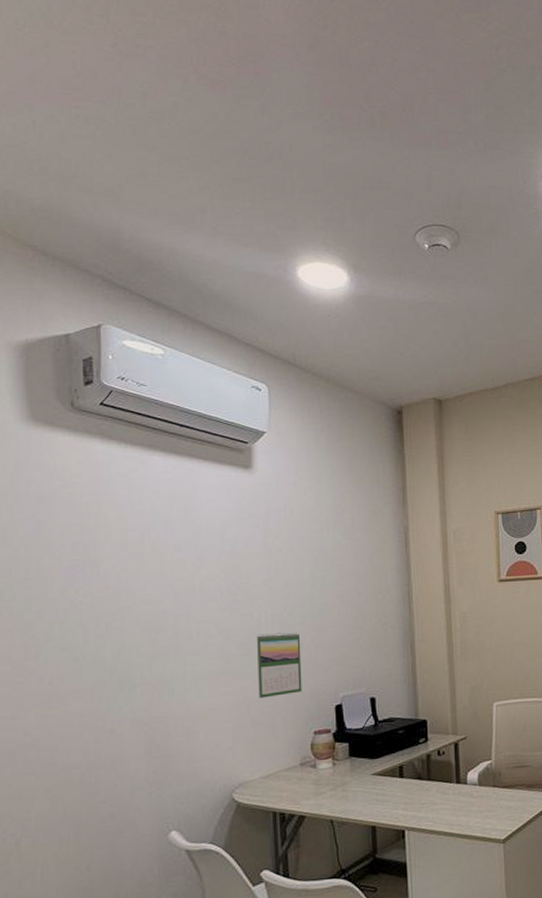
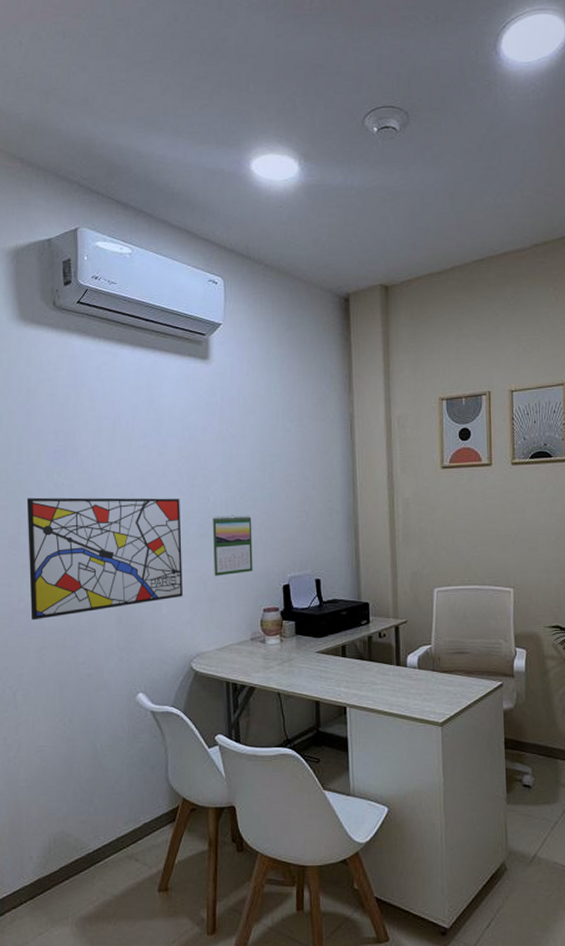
wall art: none [36,615,223,757] -> present [26,497,183,621]

